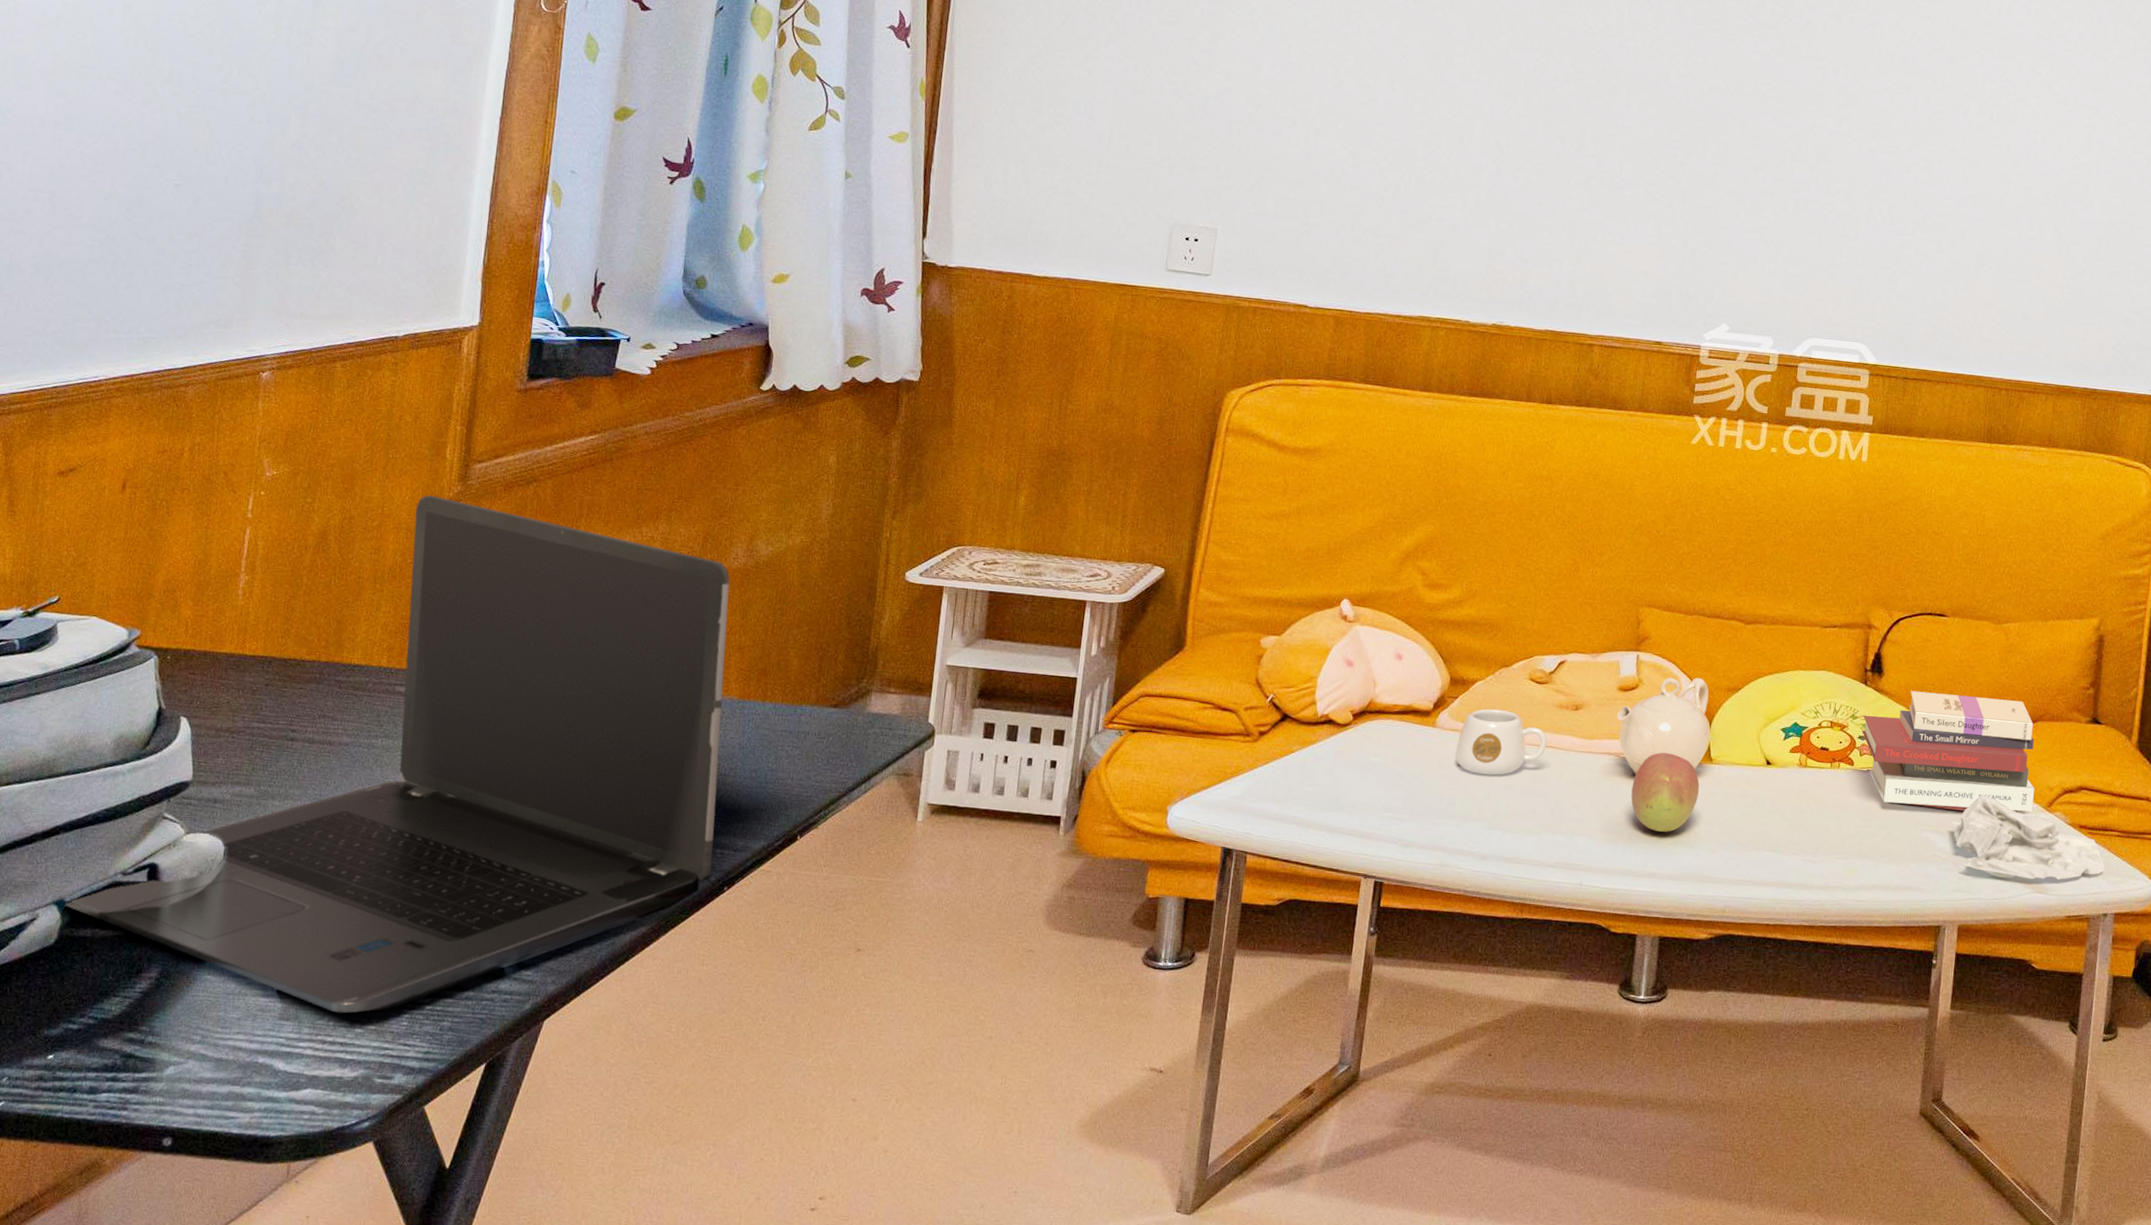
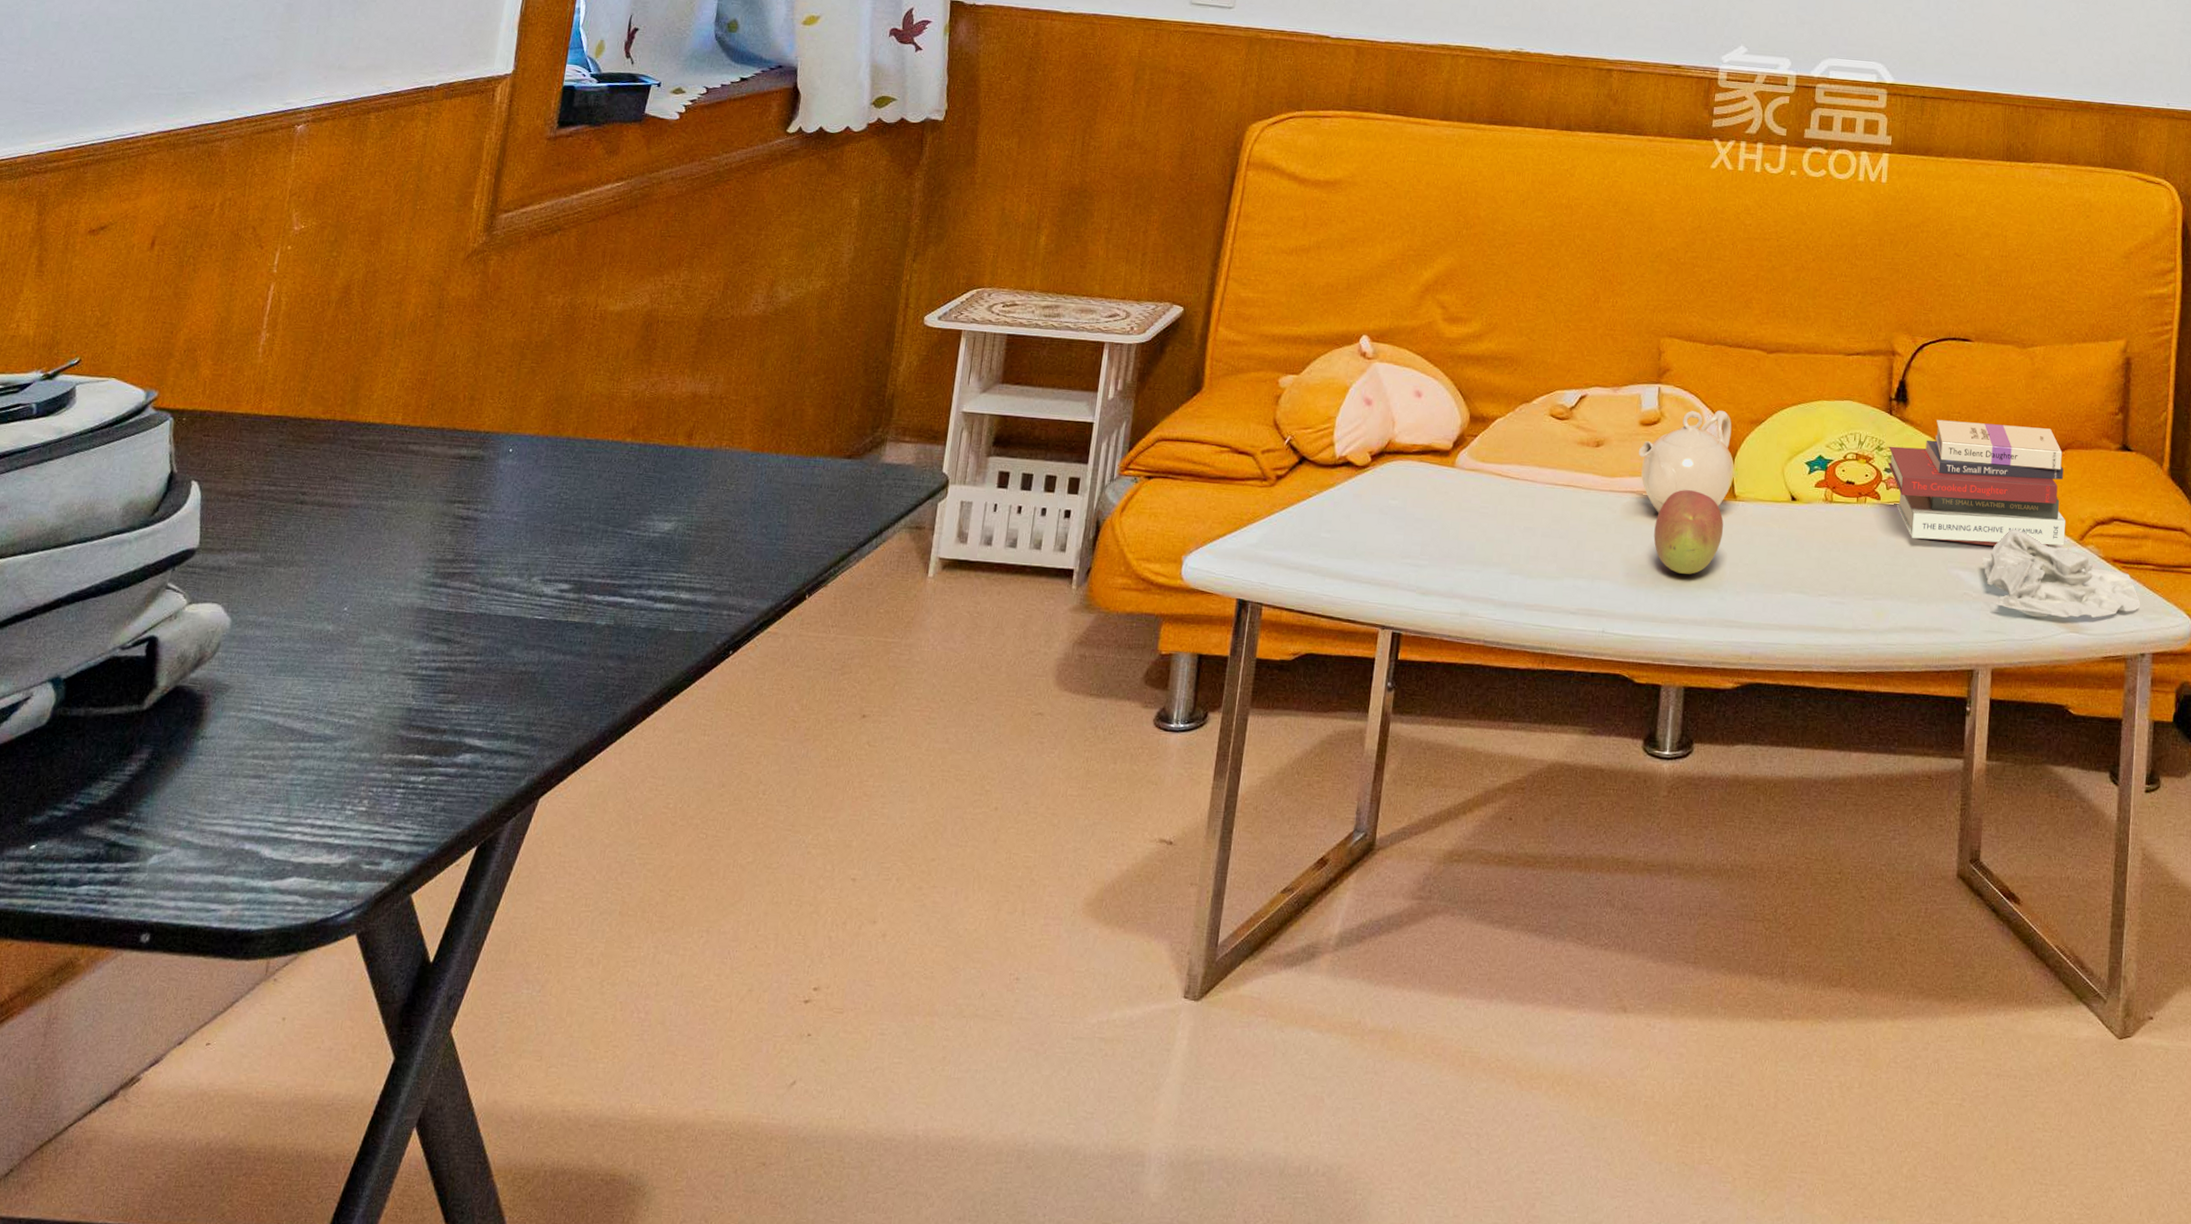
laptop computer: present [64,495,730,1013] -> none [59,246,749,794]
mug: present [1455,708,1547,775] -> none [1474,446,1568,517]

